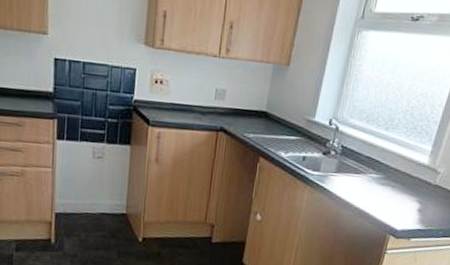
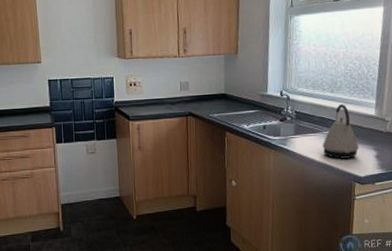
kettle: none [363,146,403,208] -> present [322,104,359,159]

